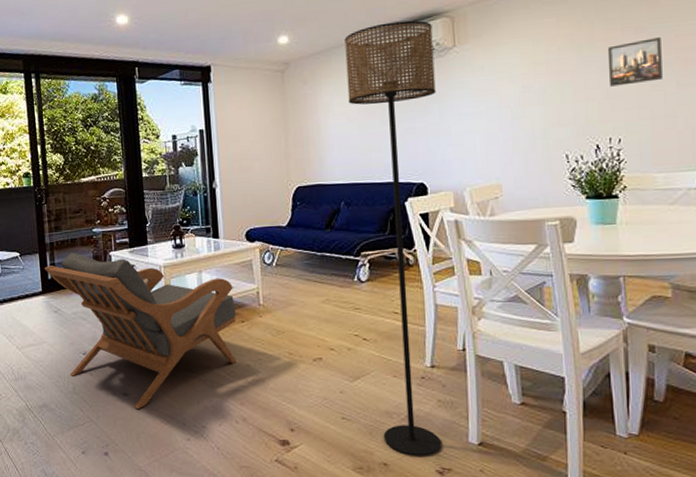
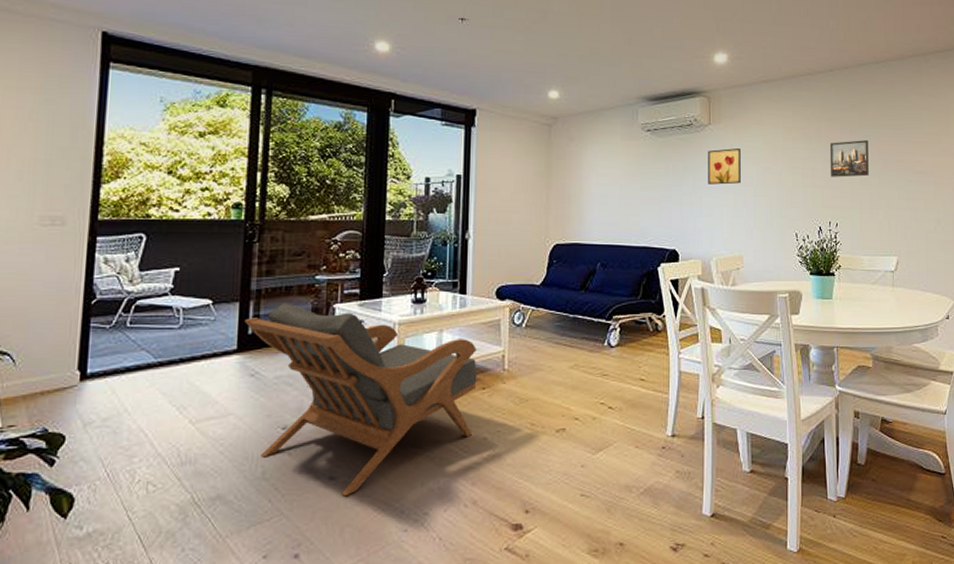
floor lamp: present [344,20,442,456] -> none [612,93,692,533]
wall art: none [454,68,495,112] -> present [708,148,741,185]

